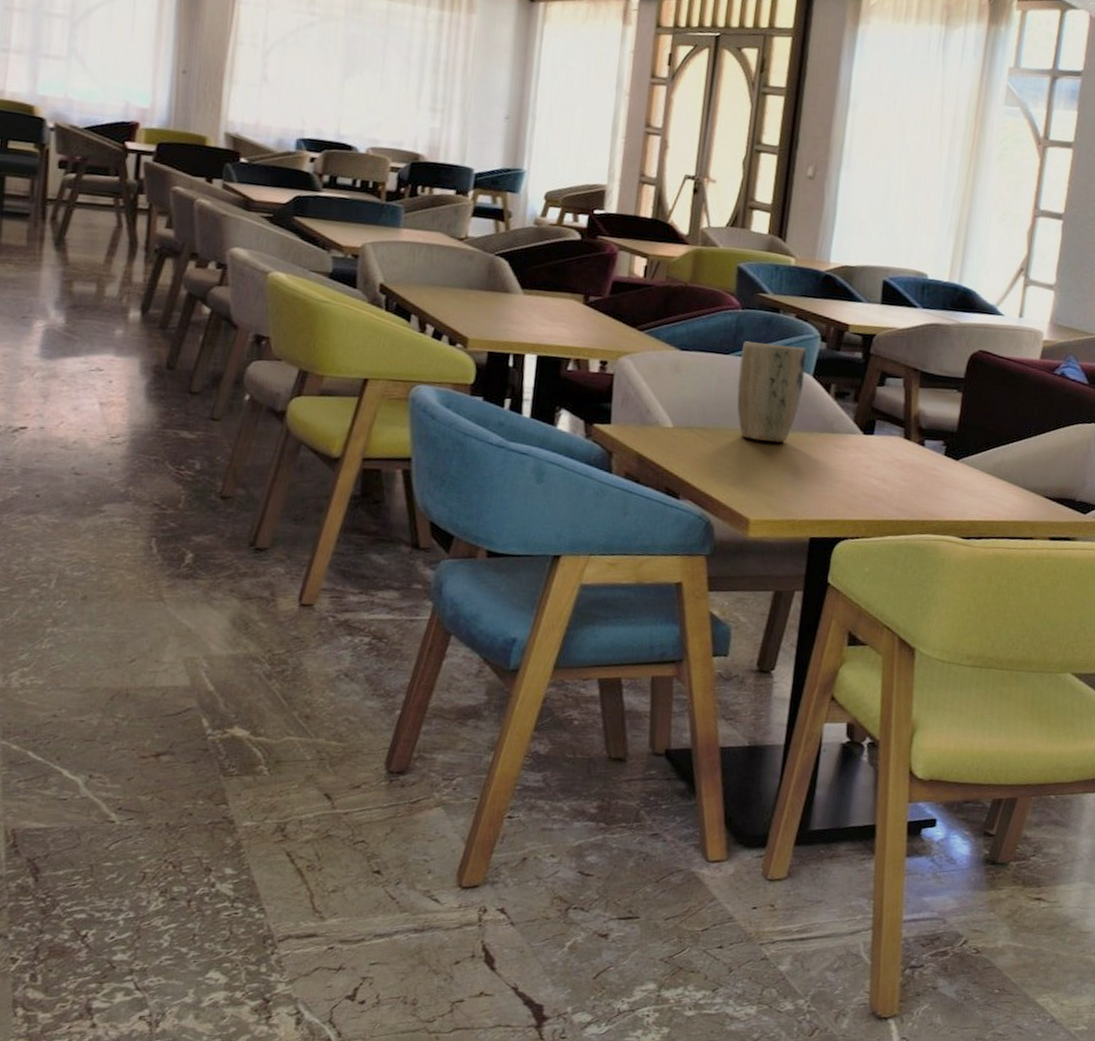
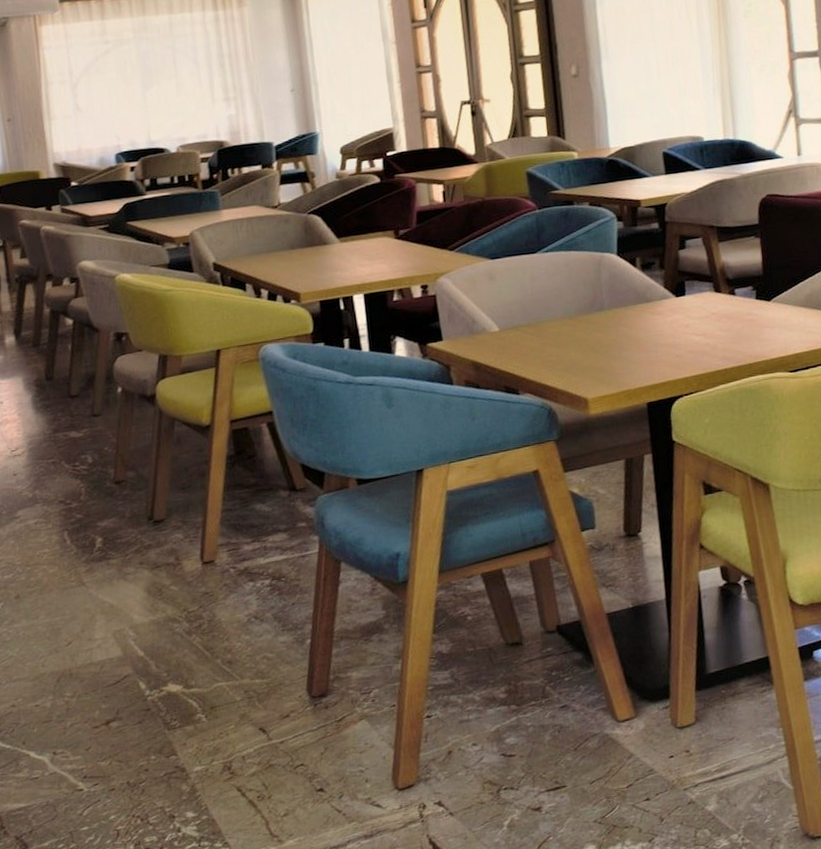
plant pot: present [736,341,807,443] -> none [546,230,611,326]

